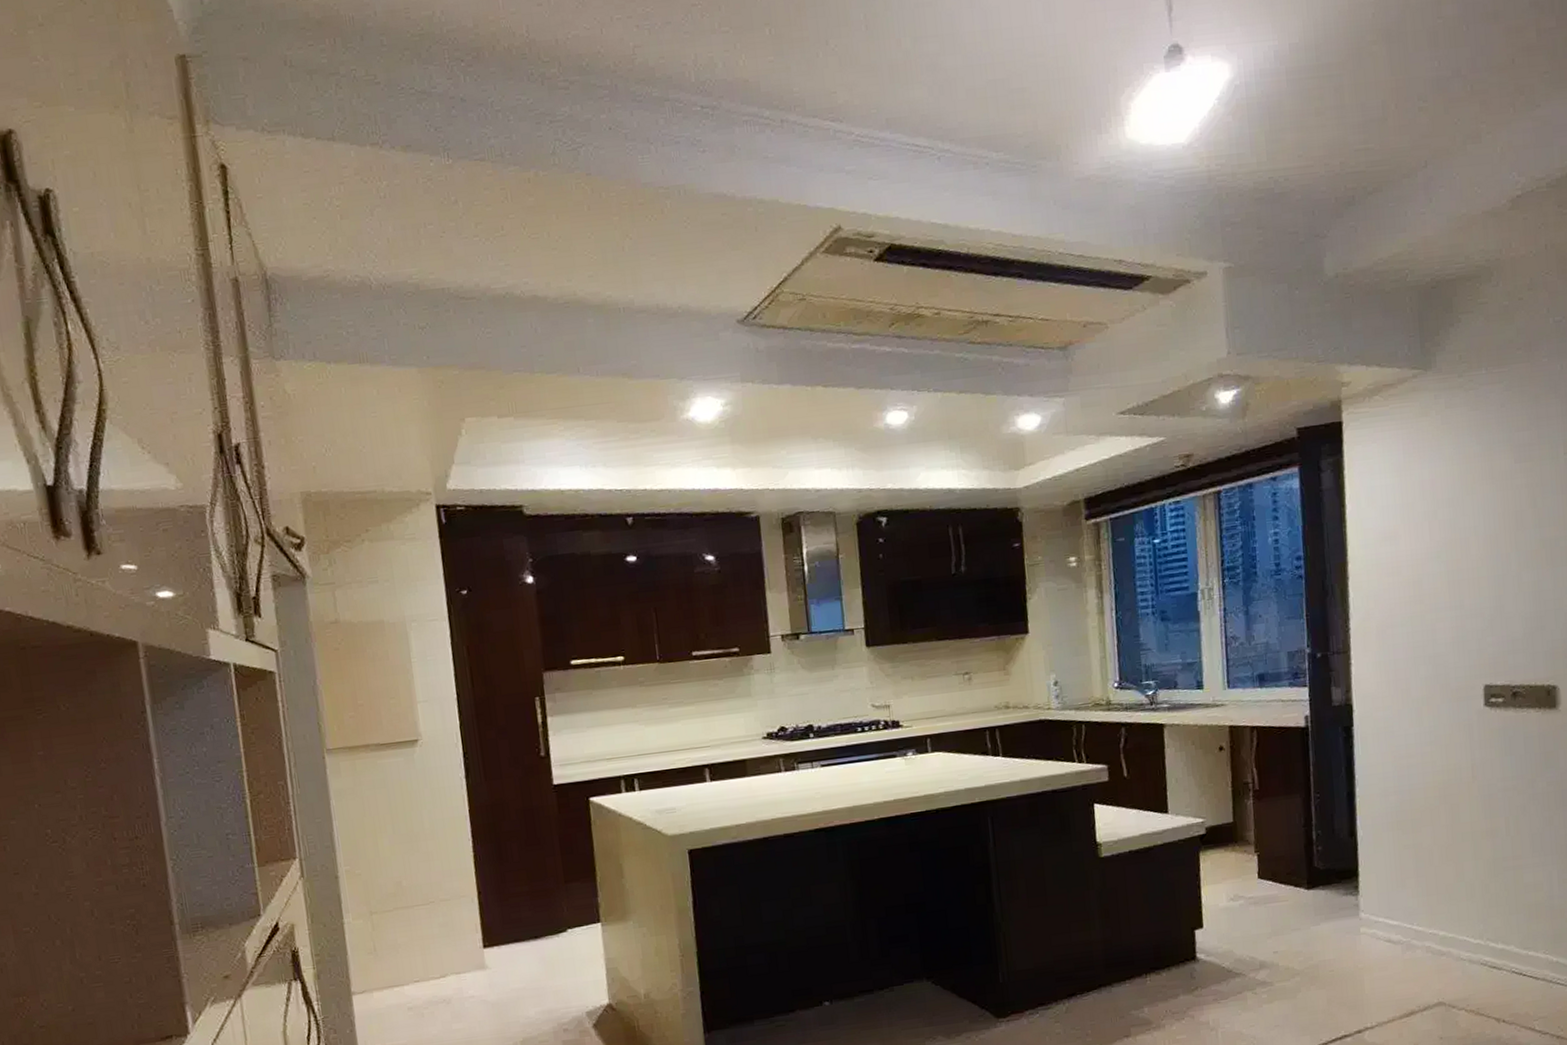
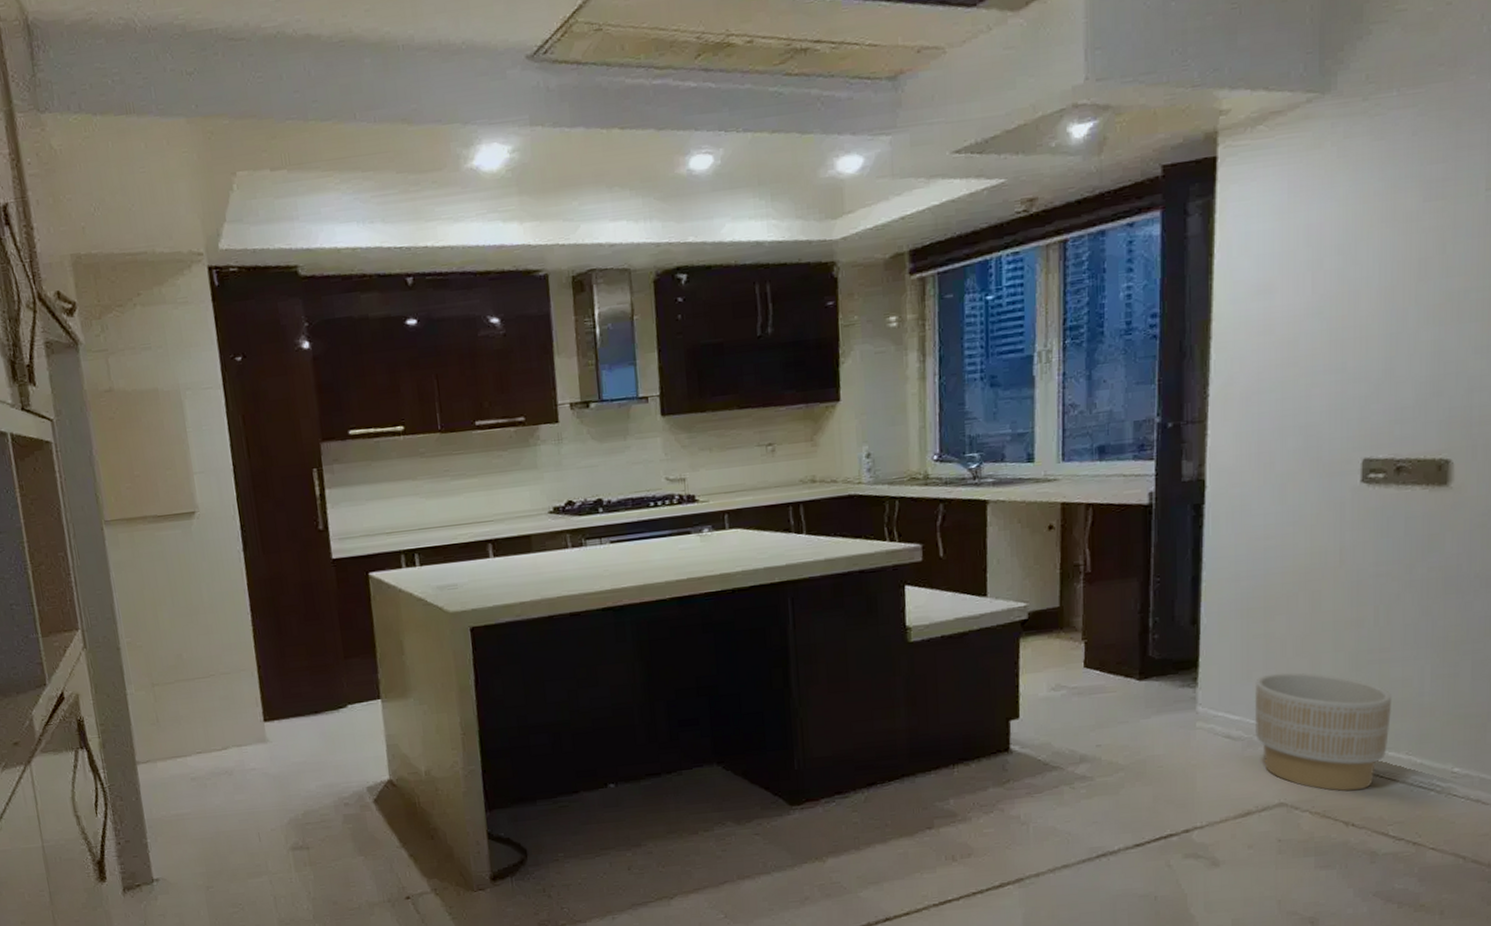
planter: none [1409,879,1528,990] -> present [1254,672,1393,792]

